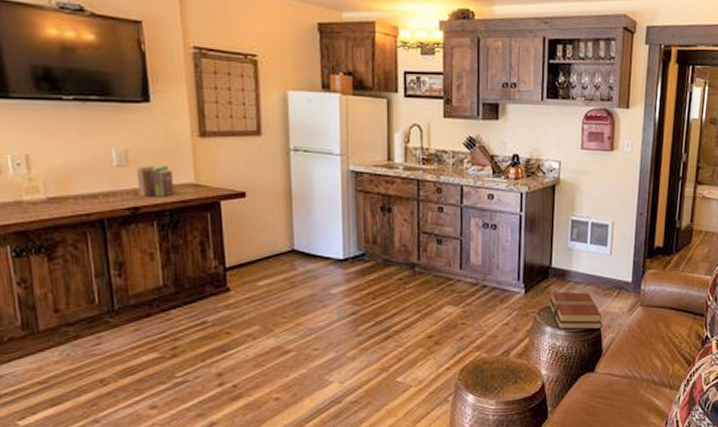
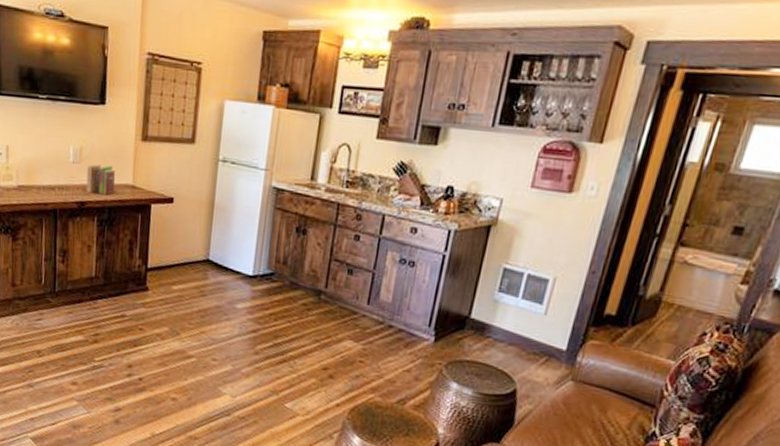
books: present [548,291,603,330] -> none [458,345,521,398]

